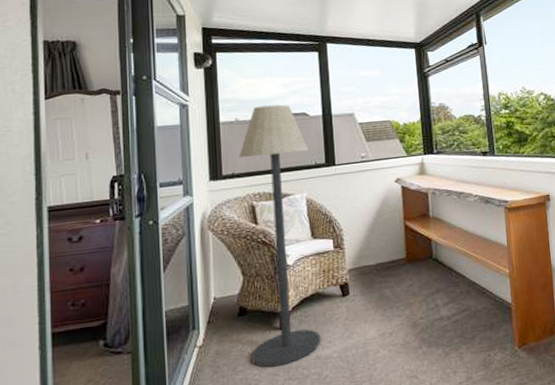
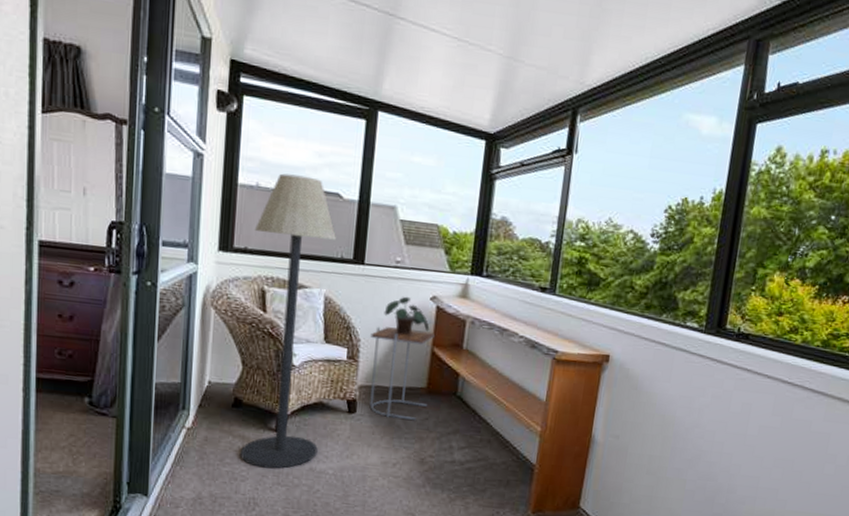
side table: none [351,209,409,292] -> present [370,326,435,420]
potted plant: none [358,183,399,218] -> present [384,296,430,336]

